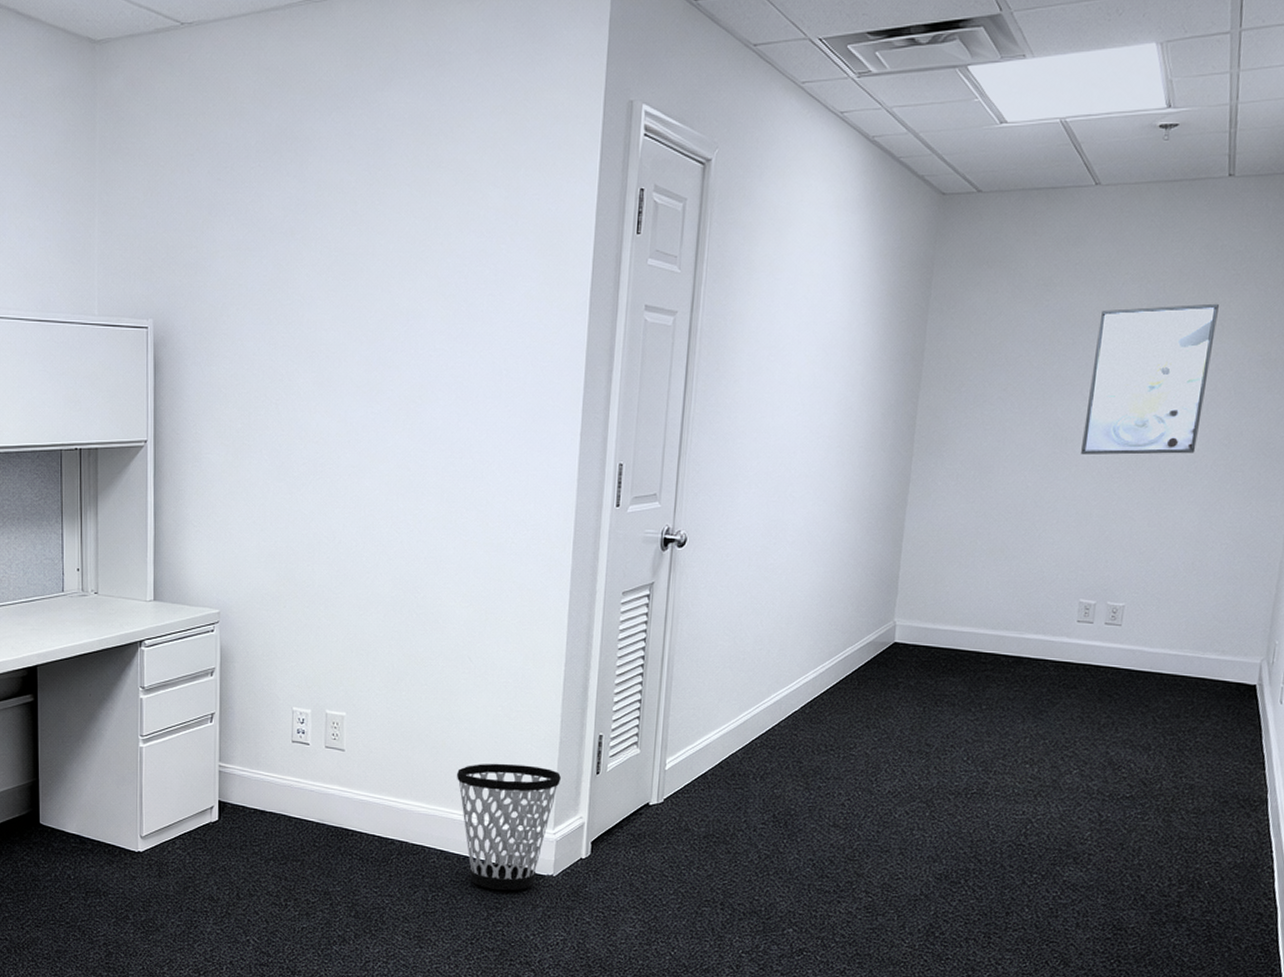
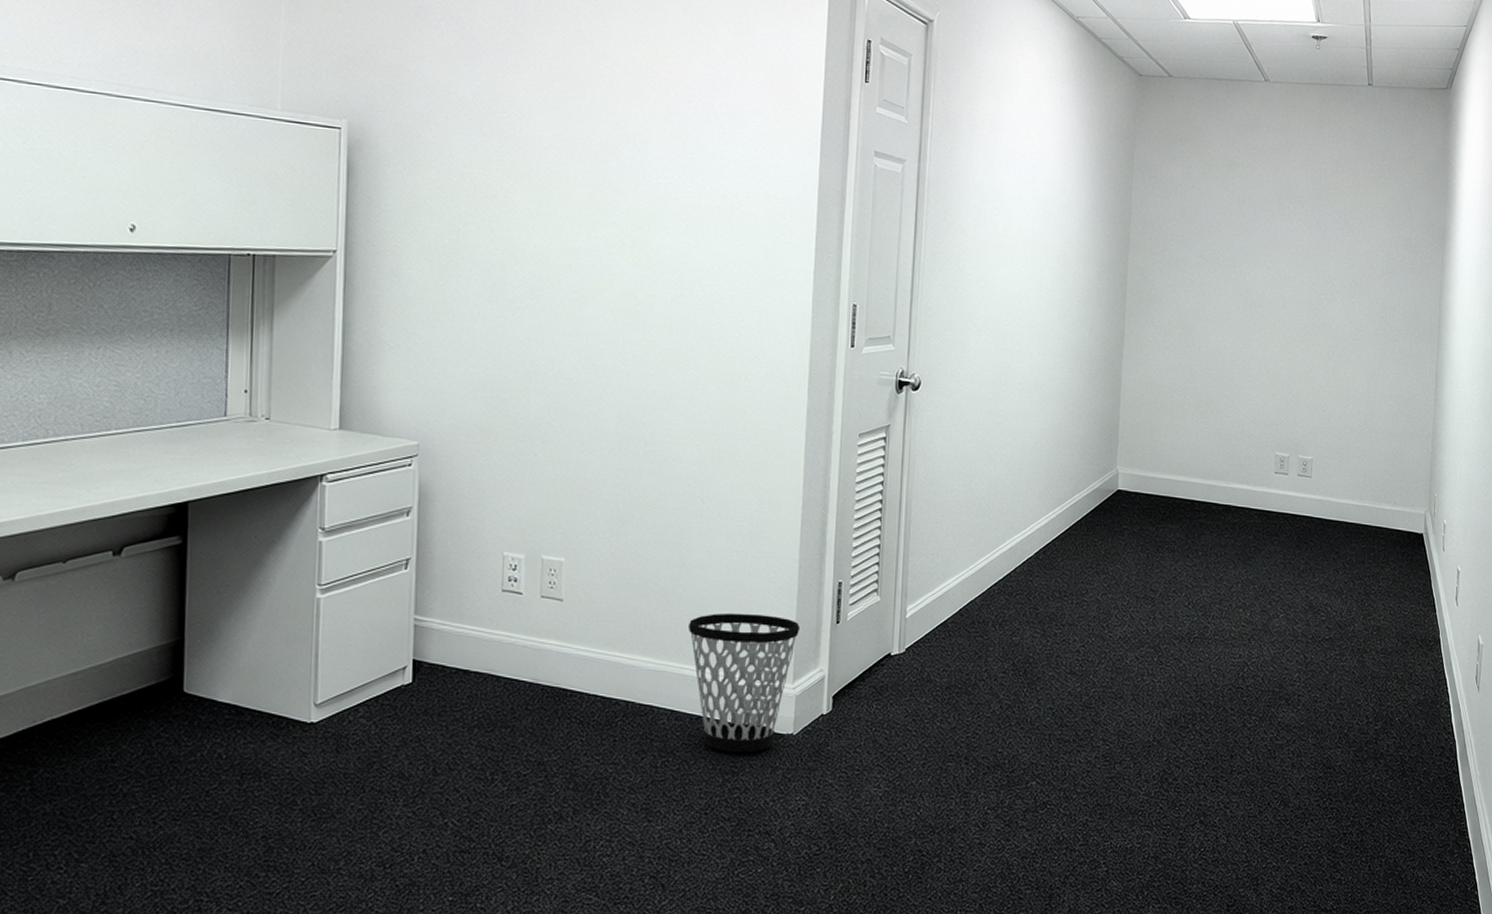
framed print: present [1081,303,1219,455] -> none [1268,191,1369,323]

